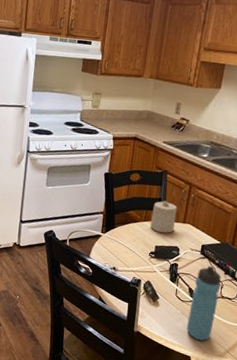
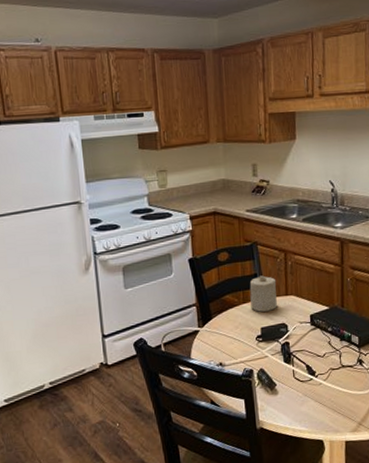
water bottle: present [187,265,222,341] -> none [311,335,340,421]

